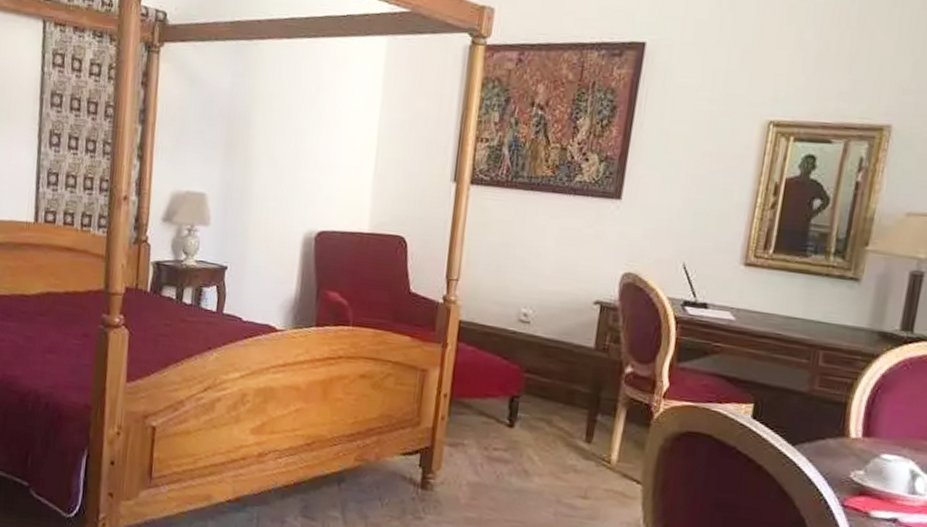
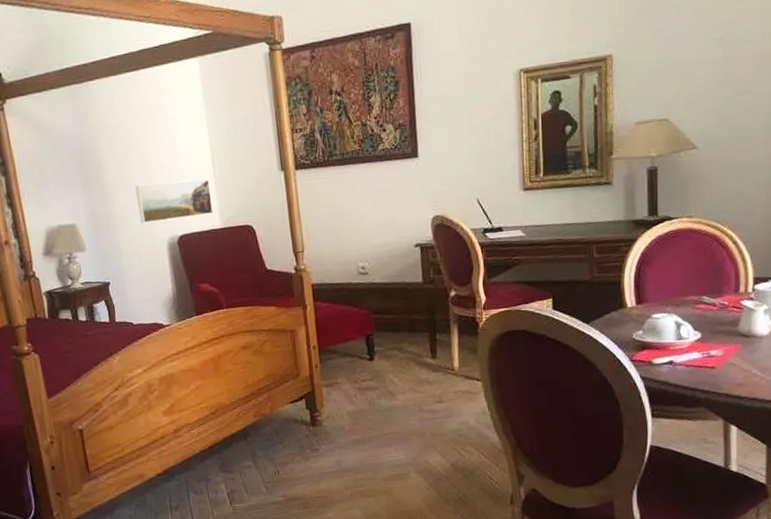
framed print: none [278,164,368,215] -> present [135,179,213,224]

